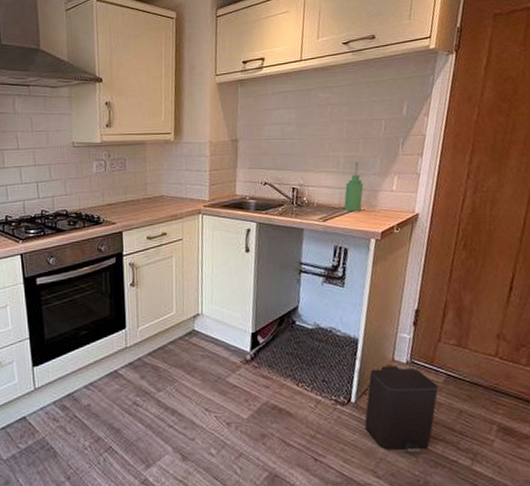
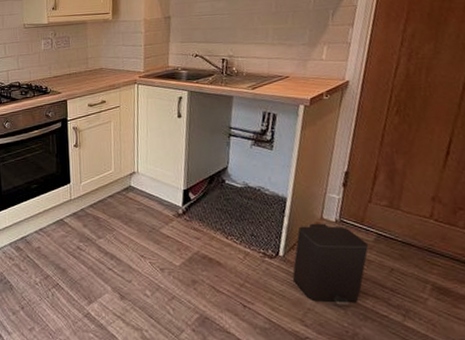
soap dispenser: present [343,161,364,212] -> none [272,32,293,80]

